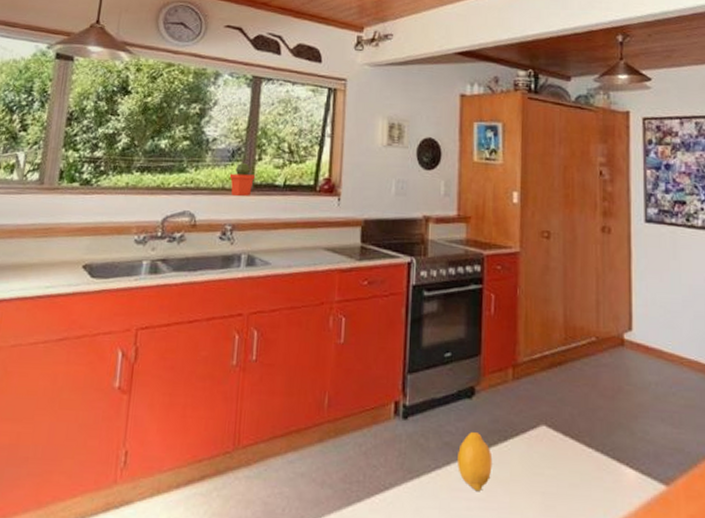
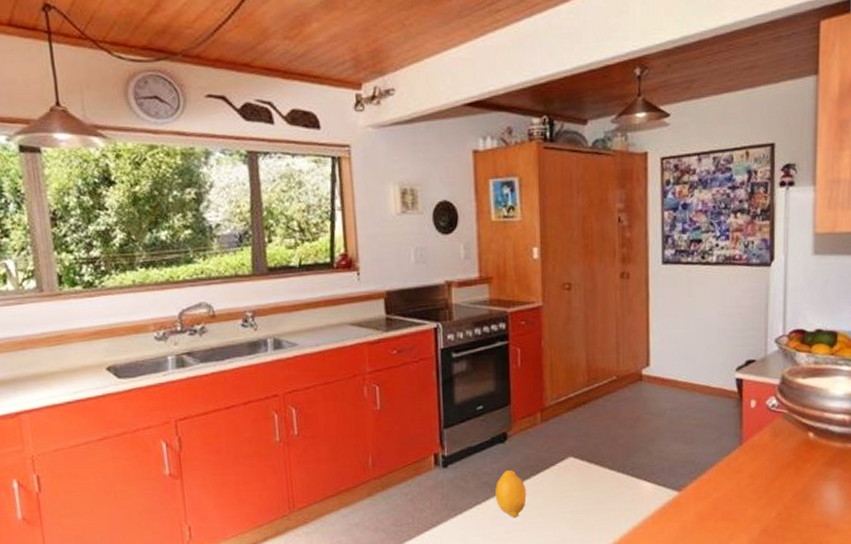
succulent plant: present [229,163,256,196] -> none [240,247,269,281]

